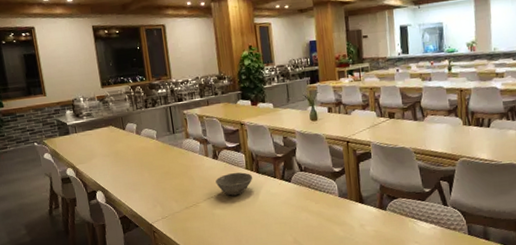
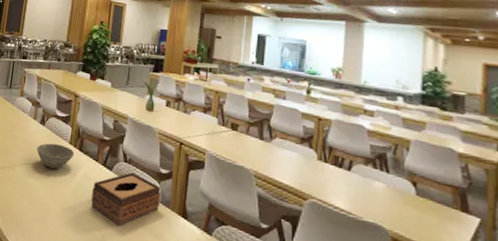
tissue box: none [276,178,339,226] -> present [91,172,161,227]

